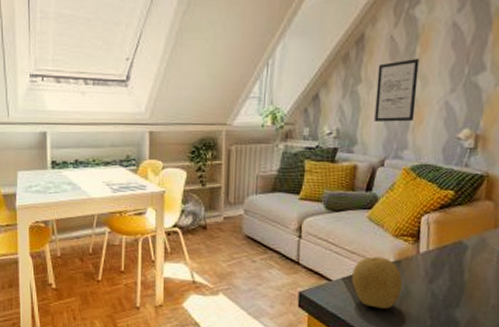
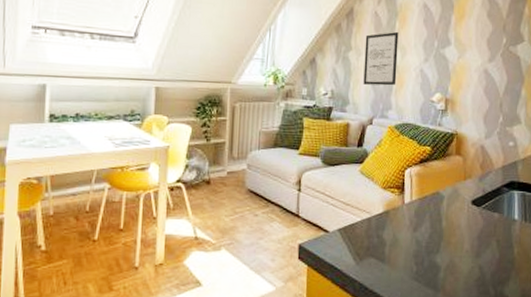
fruit: present [352,256,403,309] -> none [347,208,391,257]

